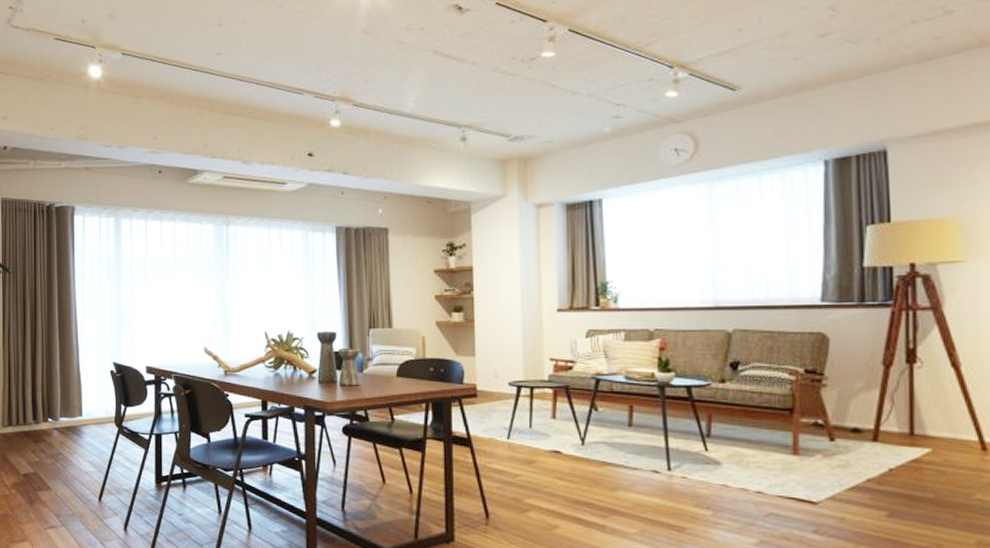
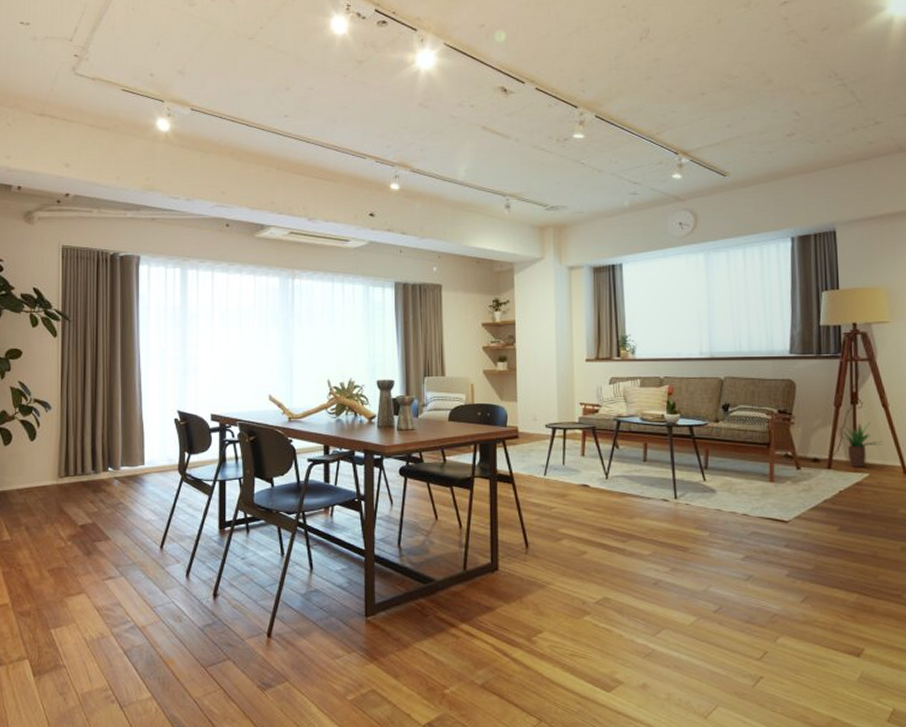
potted plant: none [886,385,952,441] -> present [837,422,883,467]

